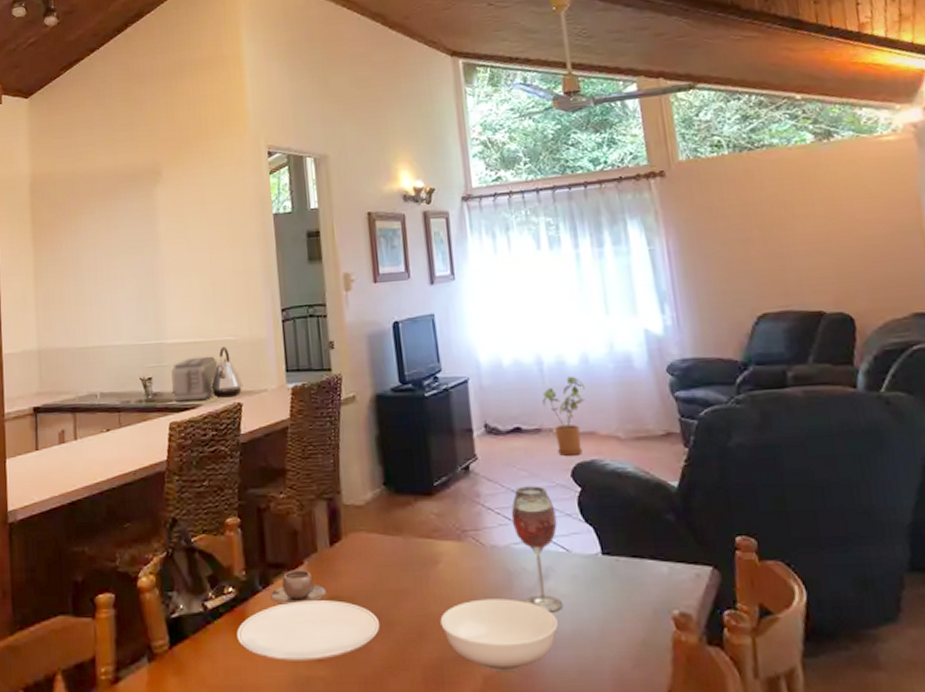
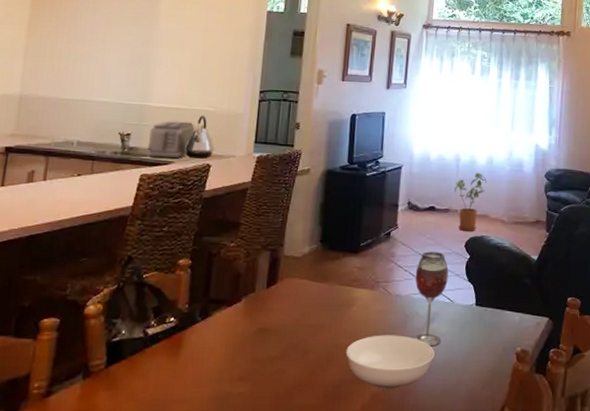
plate: present [237,600,380,661] -> none [171,331,297,380]
teacup: present [270,570,326,605] -> none [207,306,257,334]

